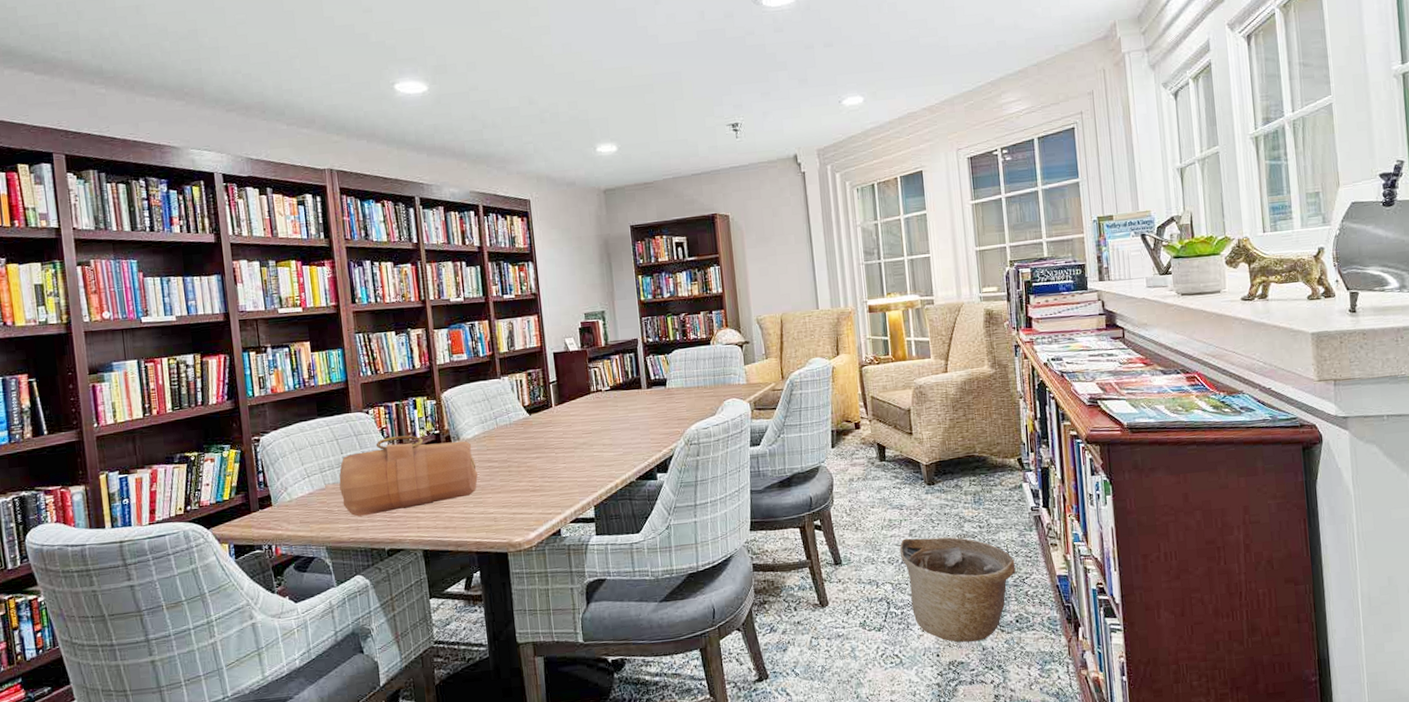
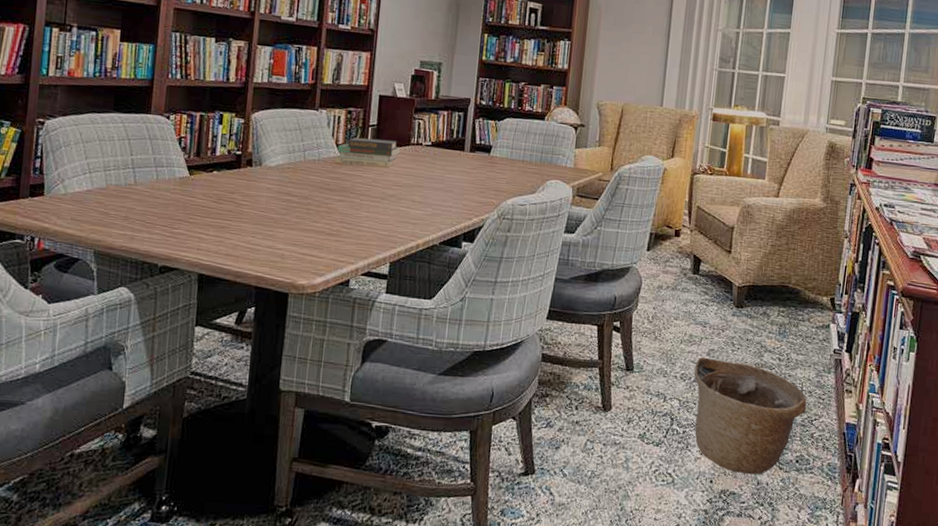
handbag: present [339,435,478,517] -> none [121,148,274,227]
books: none [524,392,583,425] -> present [334,137,400,168]

